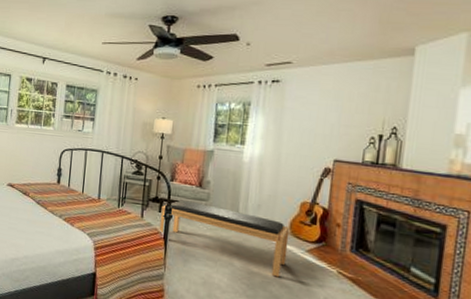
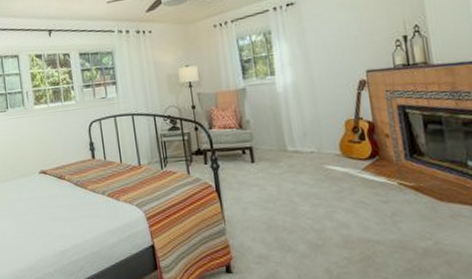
bench: present [159,200,290,278] -> none [206,145,346,204]

